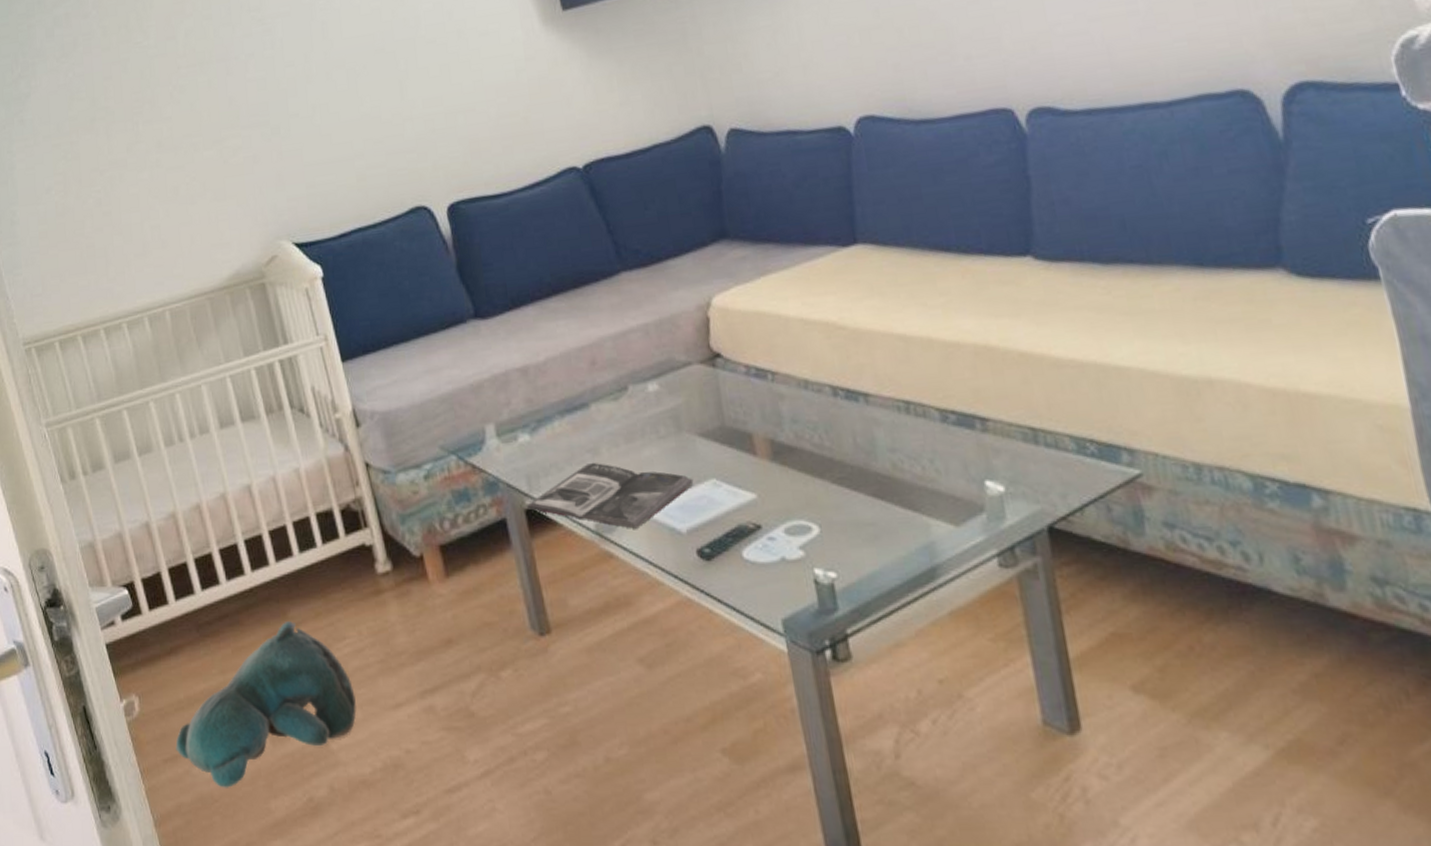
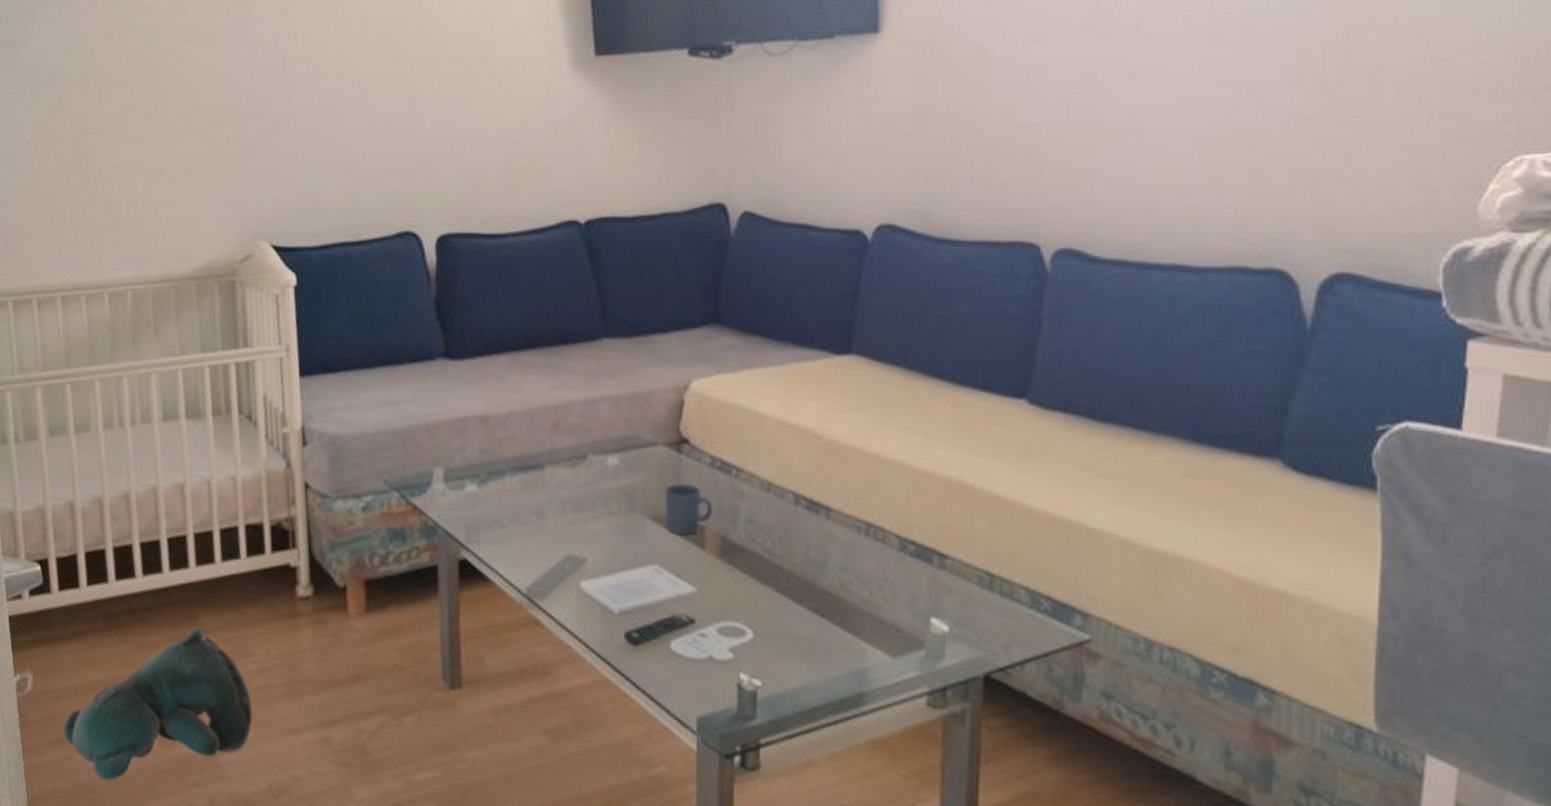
magazine: present [527,462,694,529] -> none [461,525,636,600]
mug: none [707,395,758,447] -> present [664,482,714,536]

